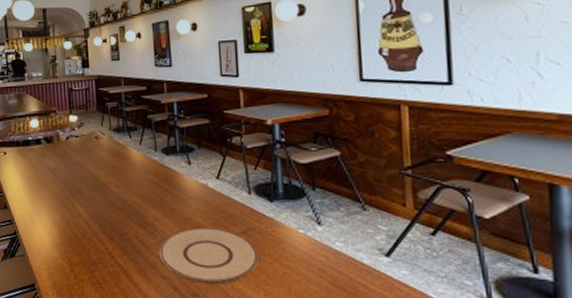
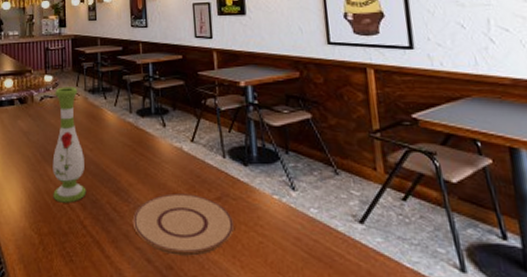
vase: none [80,126,114,236] -> present [52,86,87,203]

